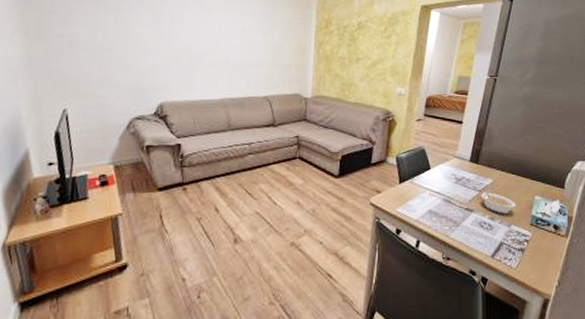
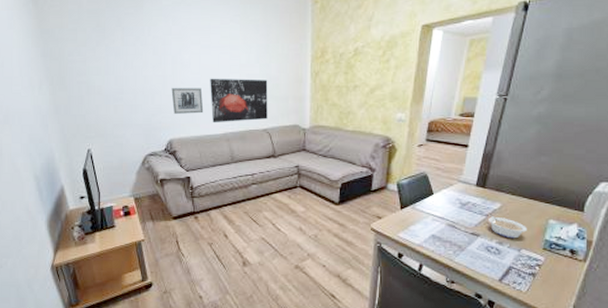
wall art: none [166,48,201,77] -> present [171,88,204,114]
wall art: none [209,41,271,88] -> present [210,78,268,122]

